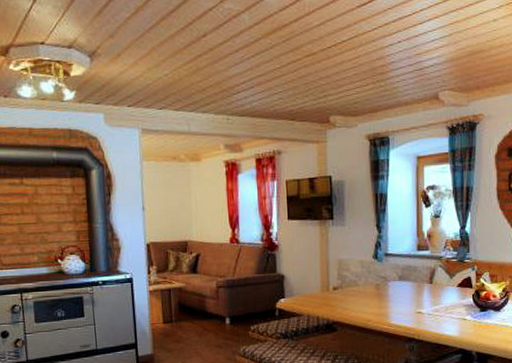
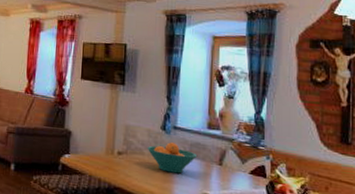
fruit bowl: none [361,269,410,299] -> present [147,142,198,174]

